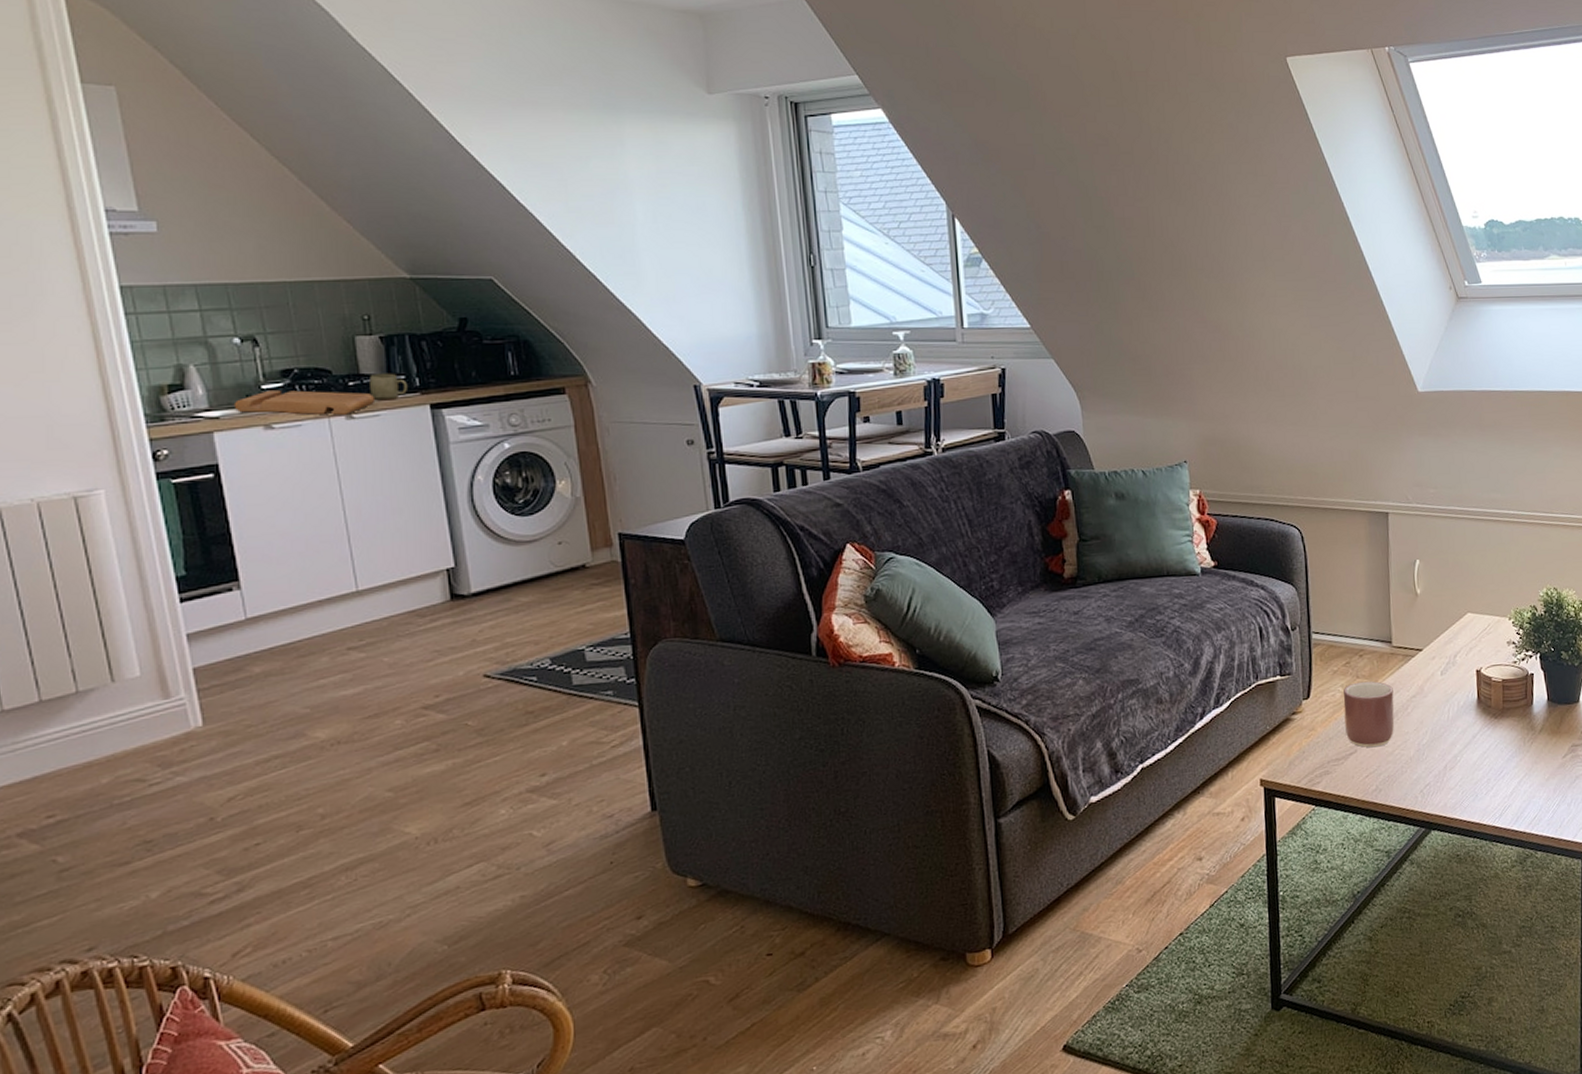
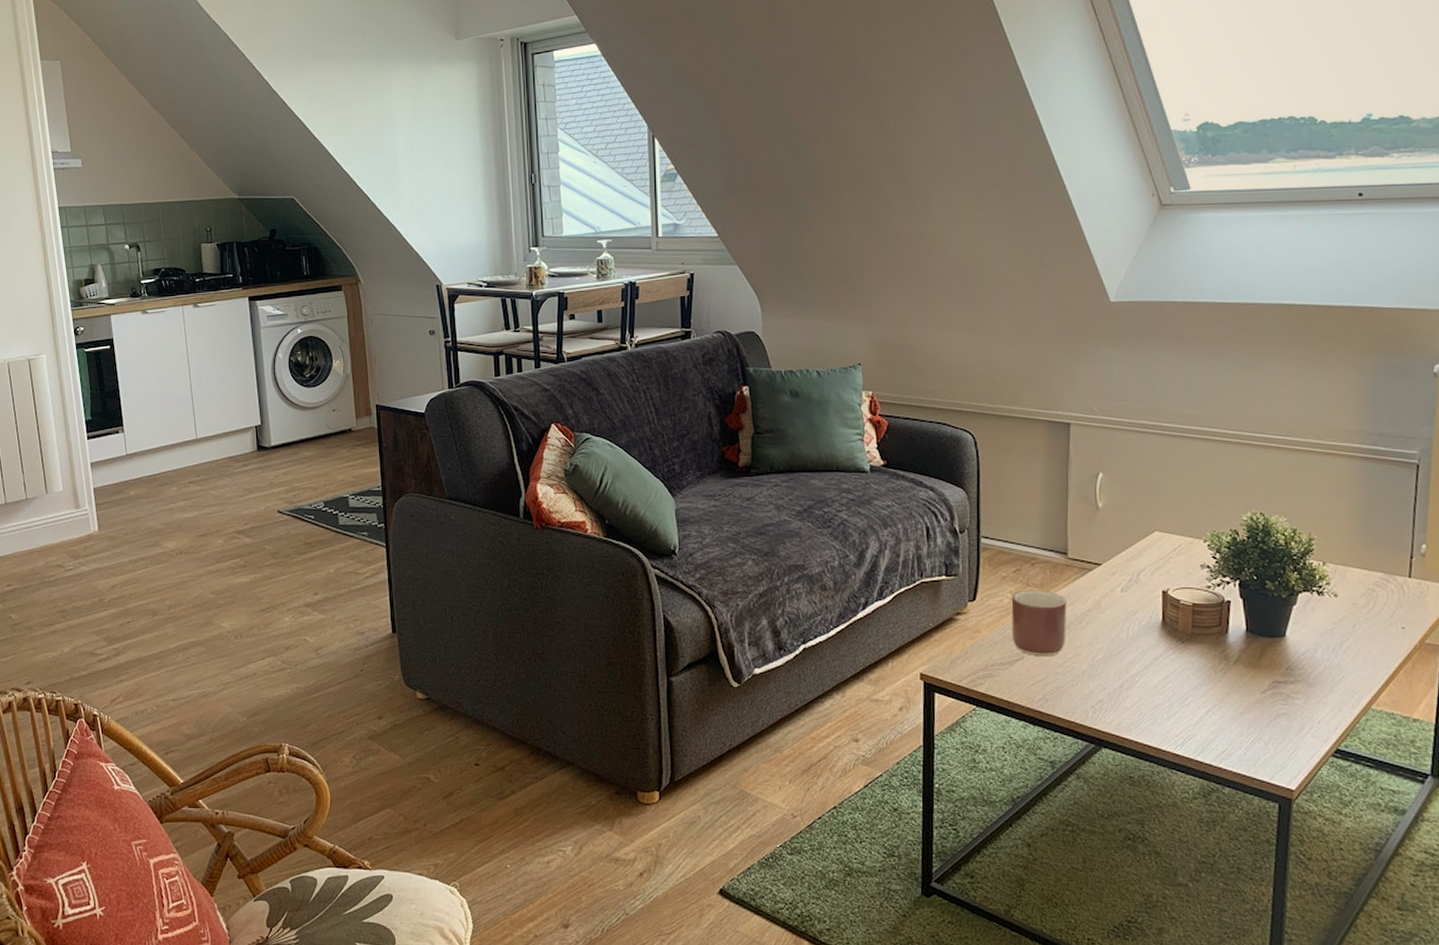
cutting board: present [233,389,376,415] -> none [123,284,213,304]
mug: present [370,373,409,402] -> none [209,272,235,295]

